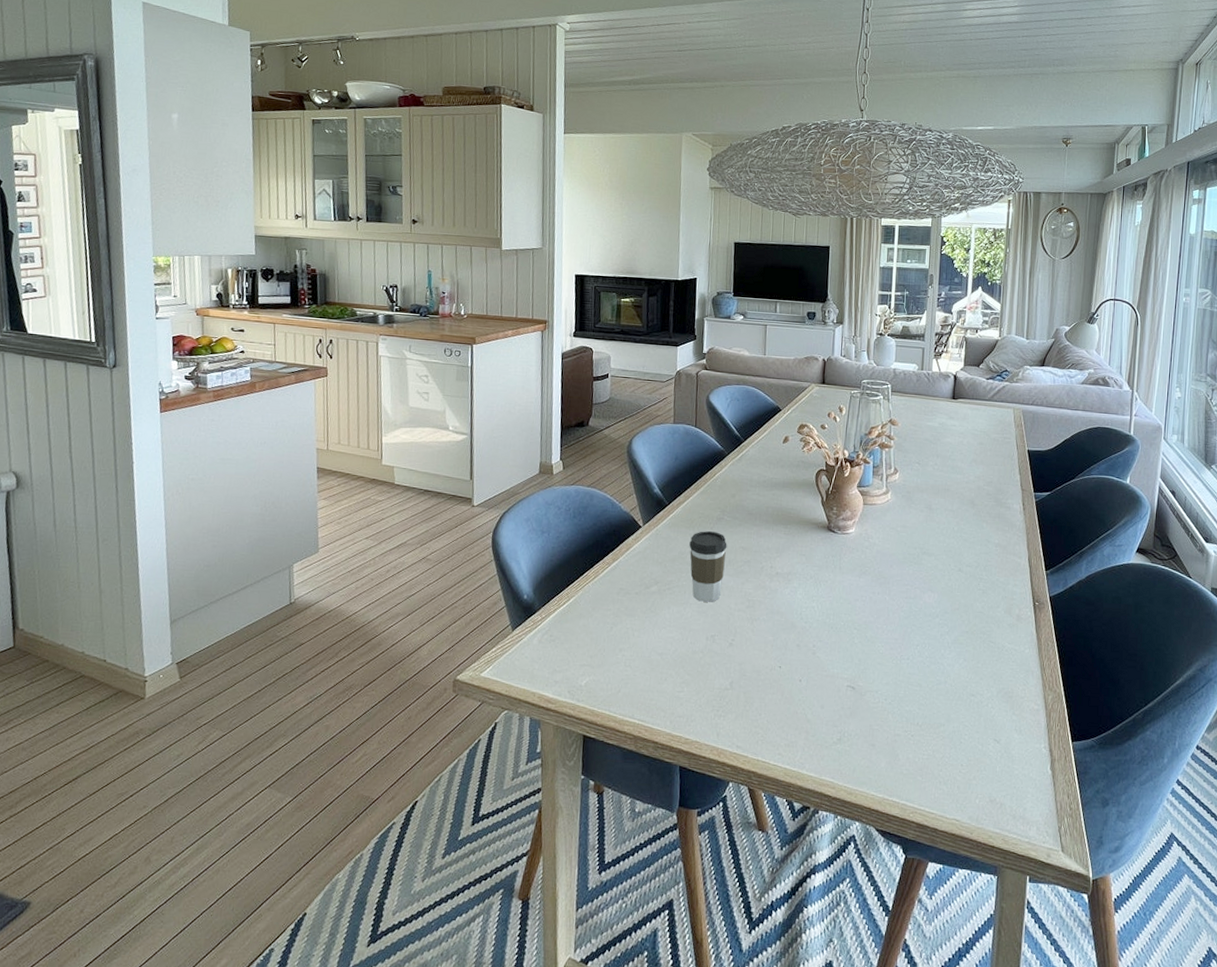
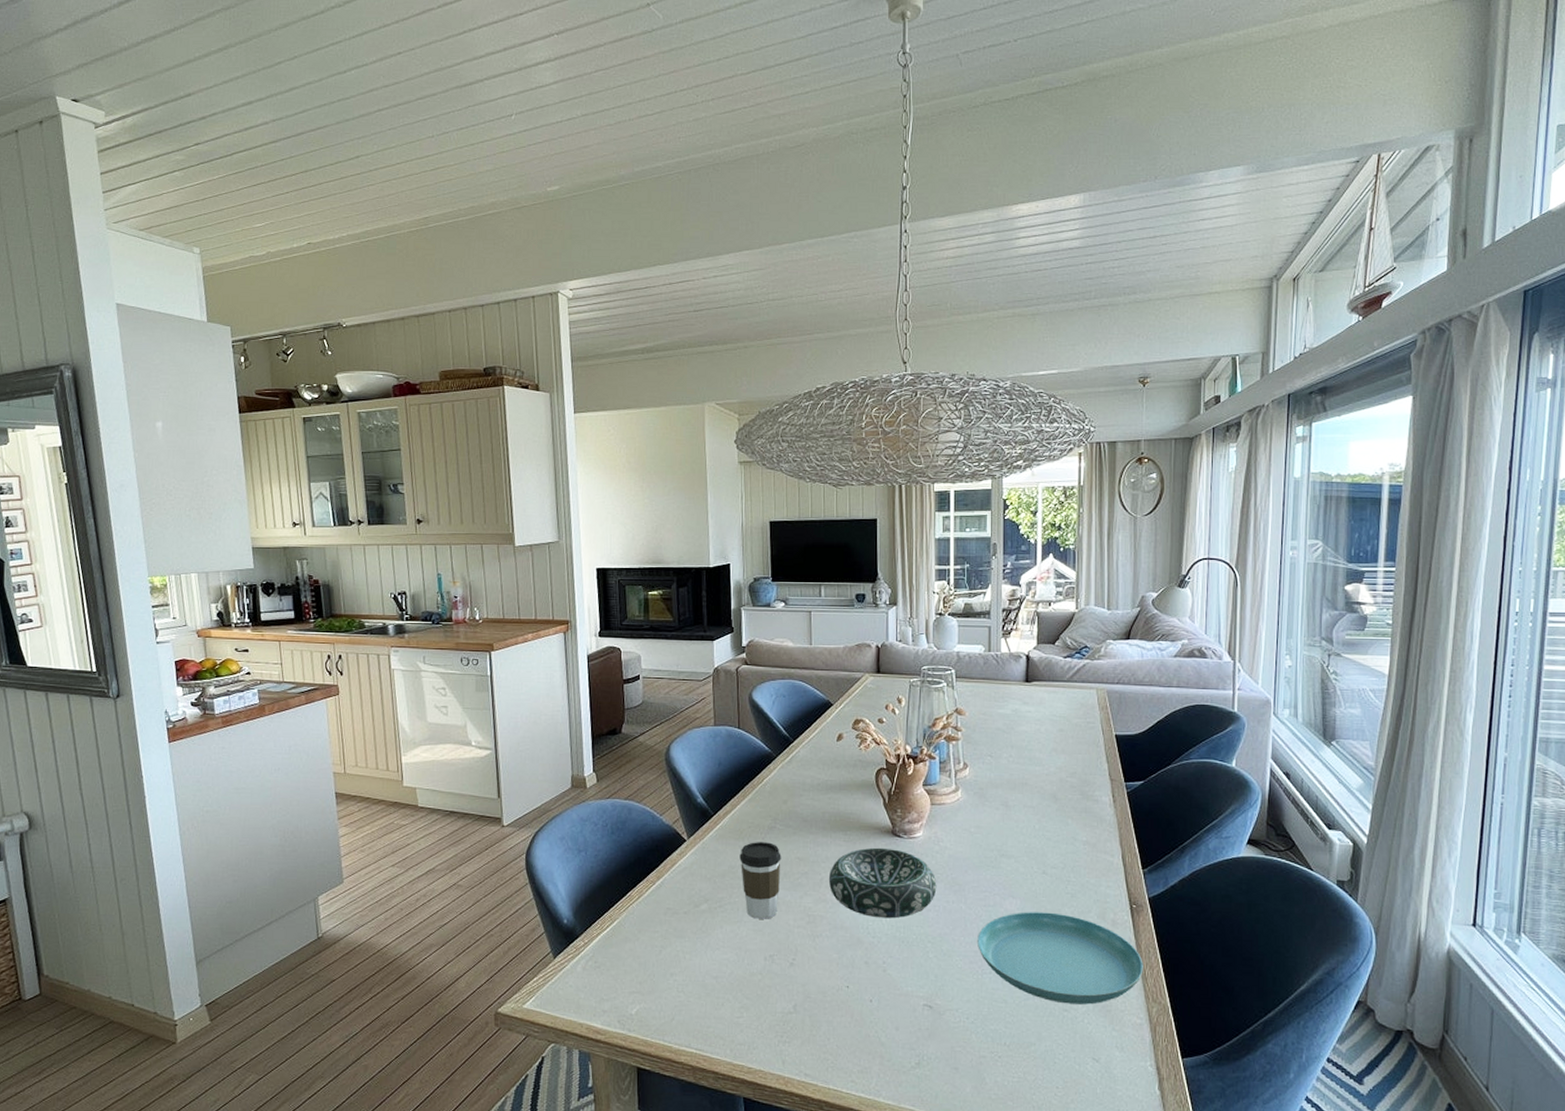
decorative bowl: none [768,541,865,606] -> present [828,847,937,919]
saucer: none [898,604,1042,691] -> present [978,912,1143,1005]

